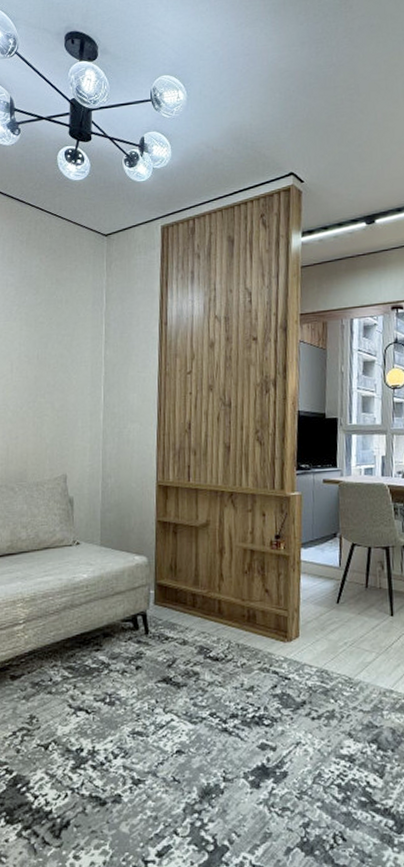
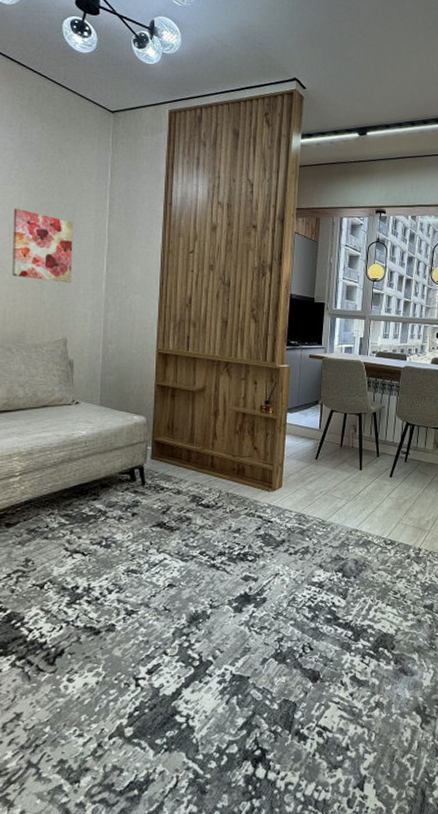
wall art: none [14,343,71,416] -> present [11,208,73,283]

